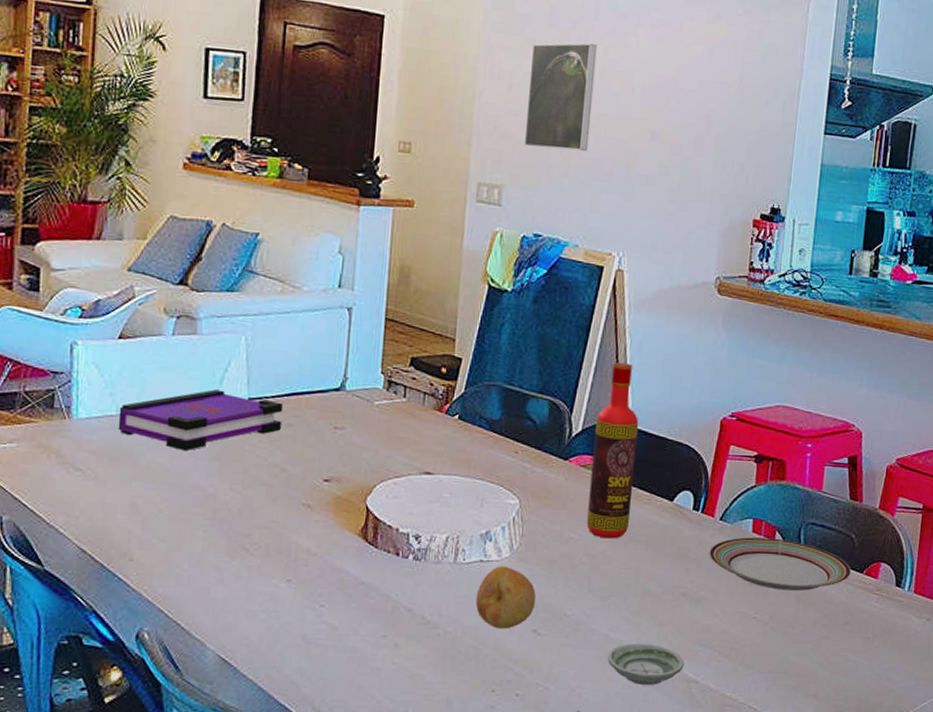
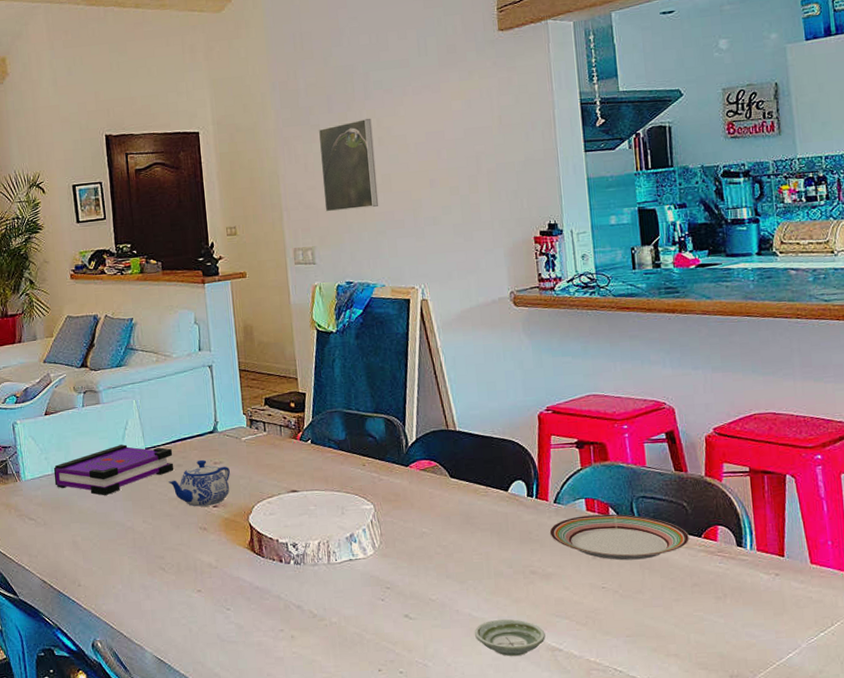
teapot: none [272,421,353,479] -> present [169,459,230,507]
fruit: present [475,566,536,629] -> none [351,562,403,617]
bottle: present [587,362,639,539] -> none [427,377,472,530]

